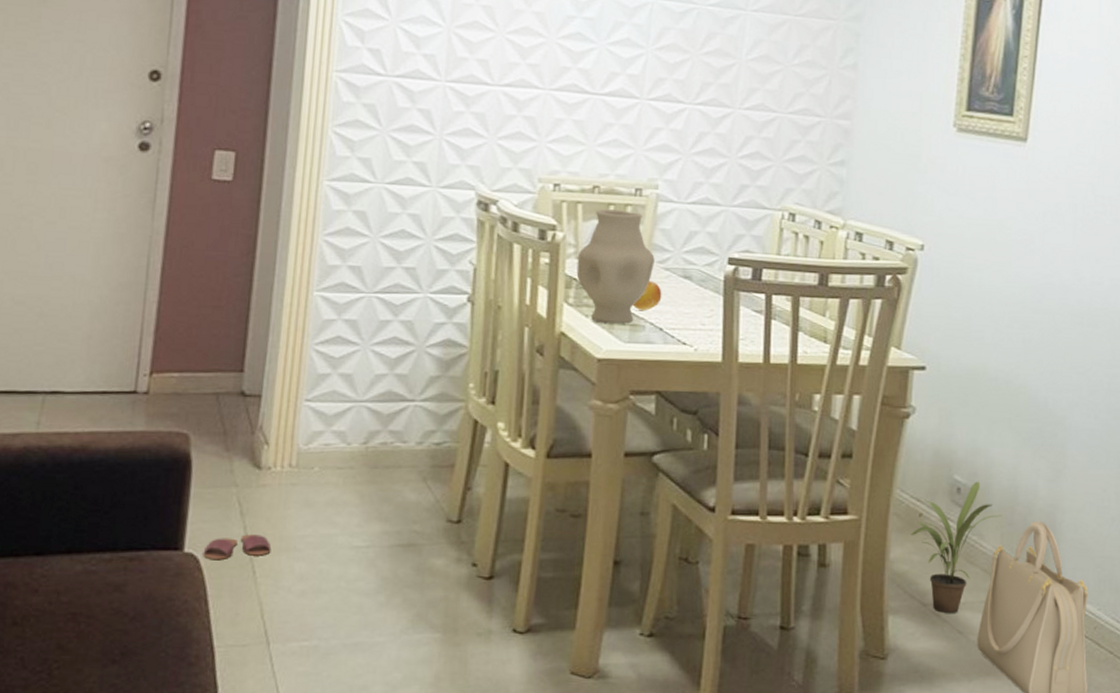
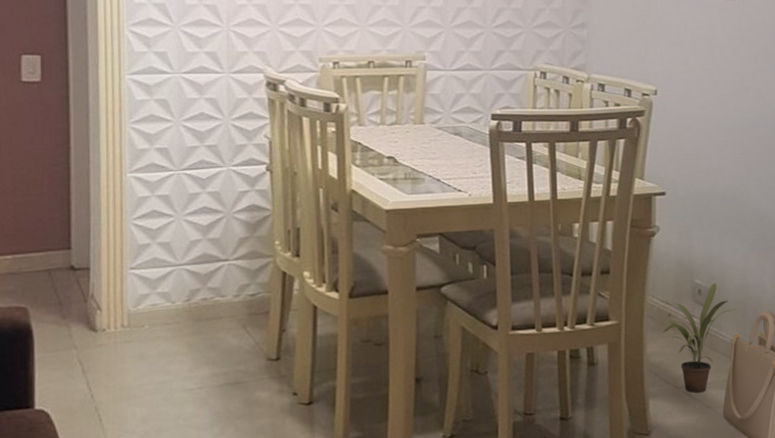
slippers: present [203,534,272,561] -> none [52,387,114,414]
vase: present [576,209,655,324] -> none [360,80,428,179]
fruit: present [632,280,662,312] -> none [412,139,437,166]

